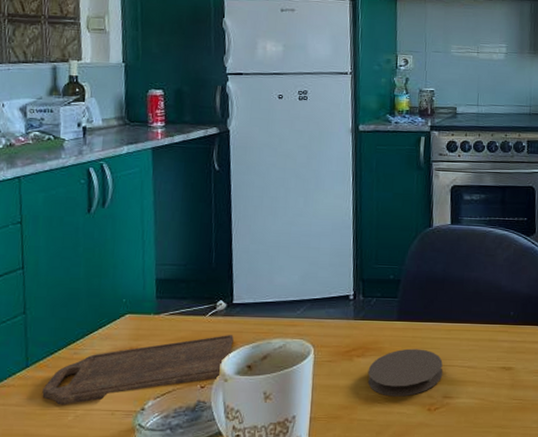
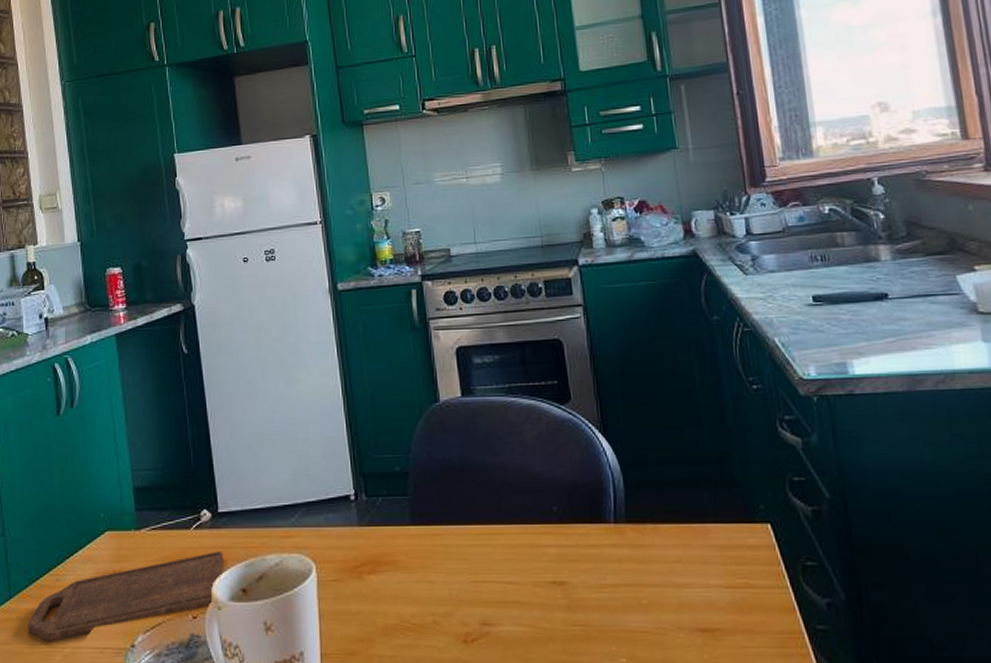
coaster: present [368,348,443,397] -> none [383,561,477,625]

